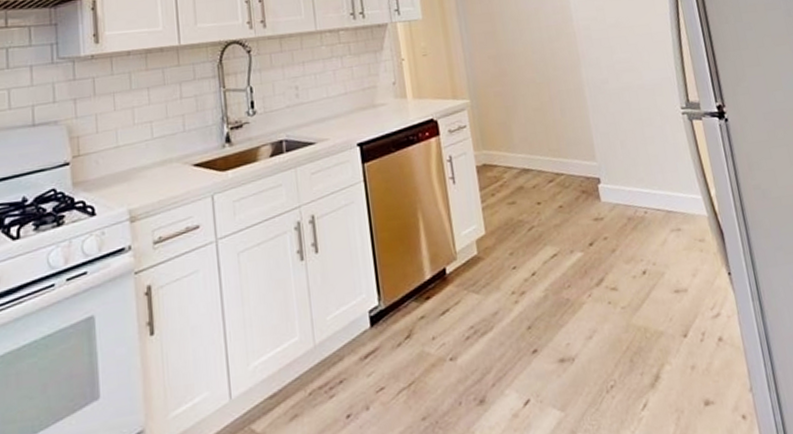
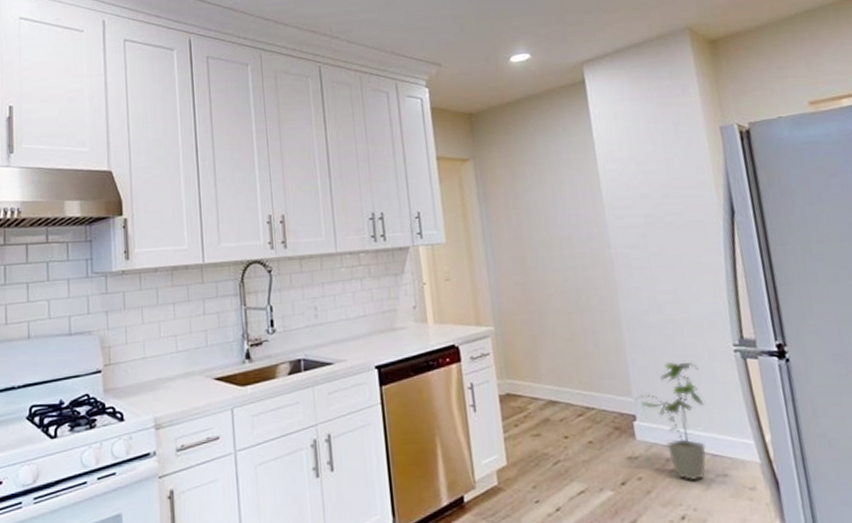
house plant: none [599,125,663,238] -> present [635,361,707,481]

